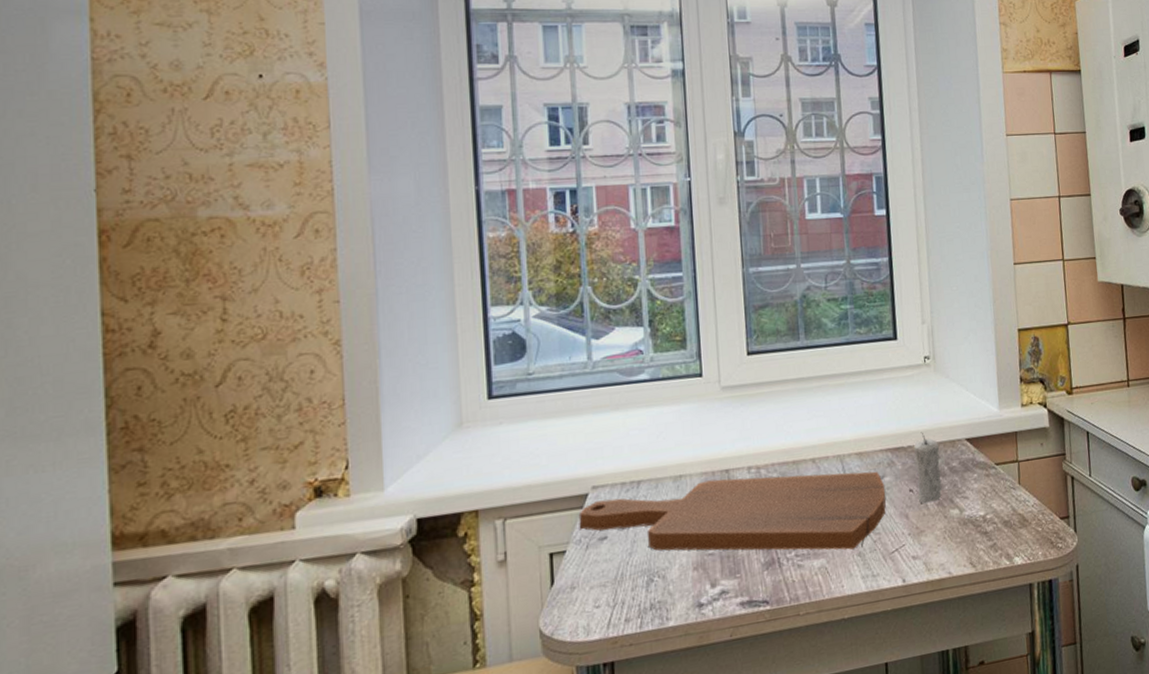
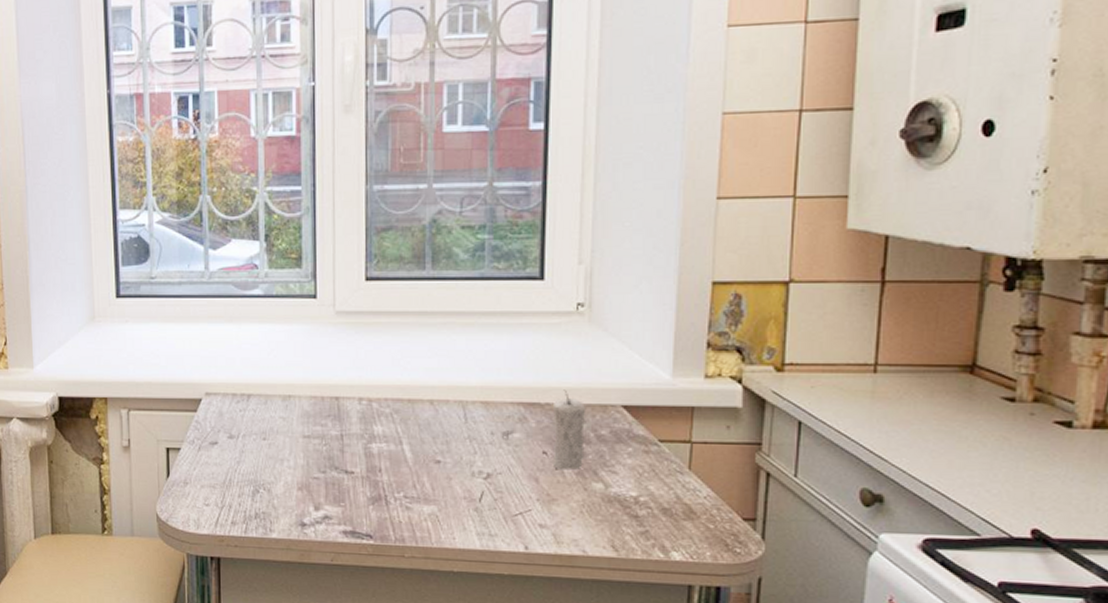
cutting board: present [578,471,886,551] -> none [192,405,514,503]

